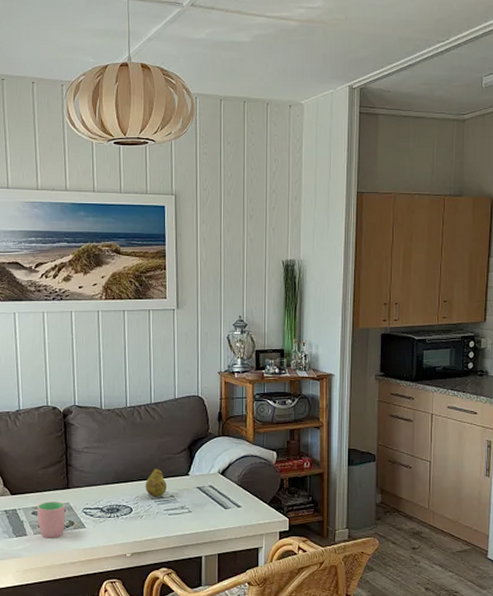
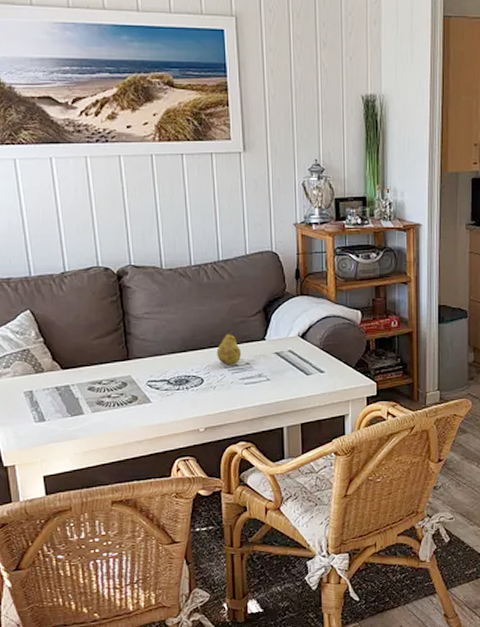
cup: present [37,502,66,539] -> none [94,375,128,416]

